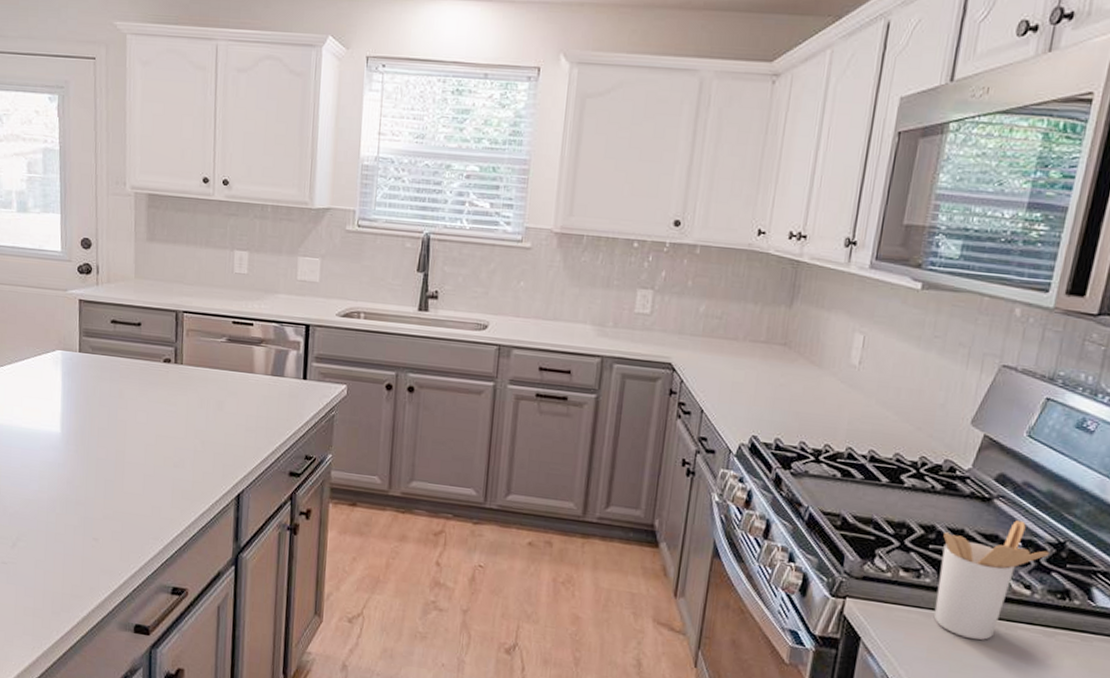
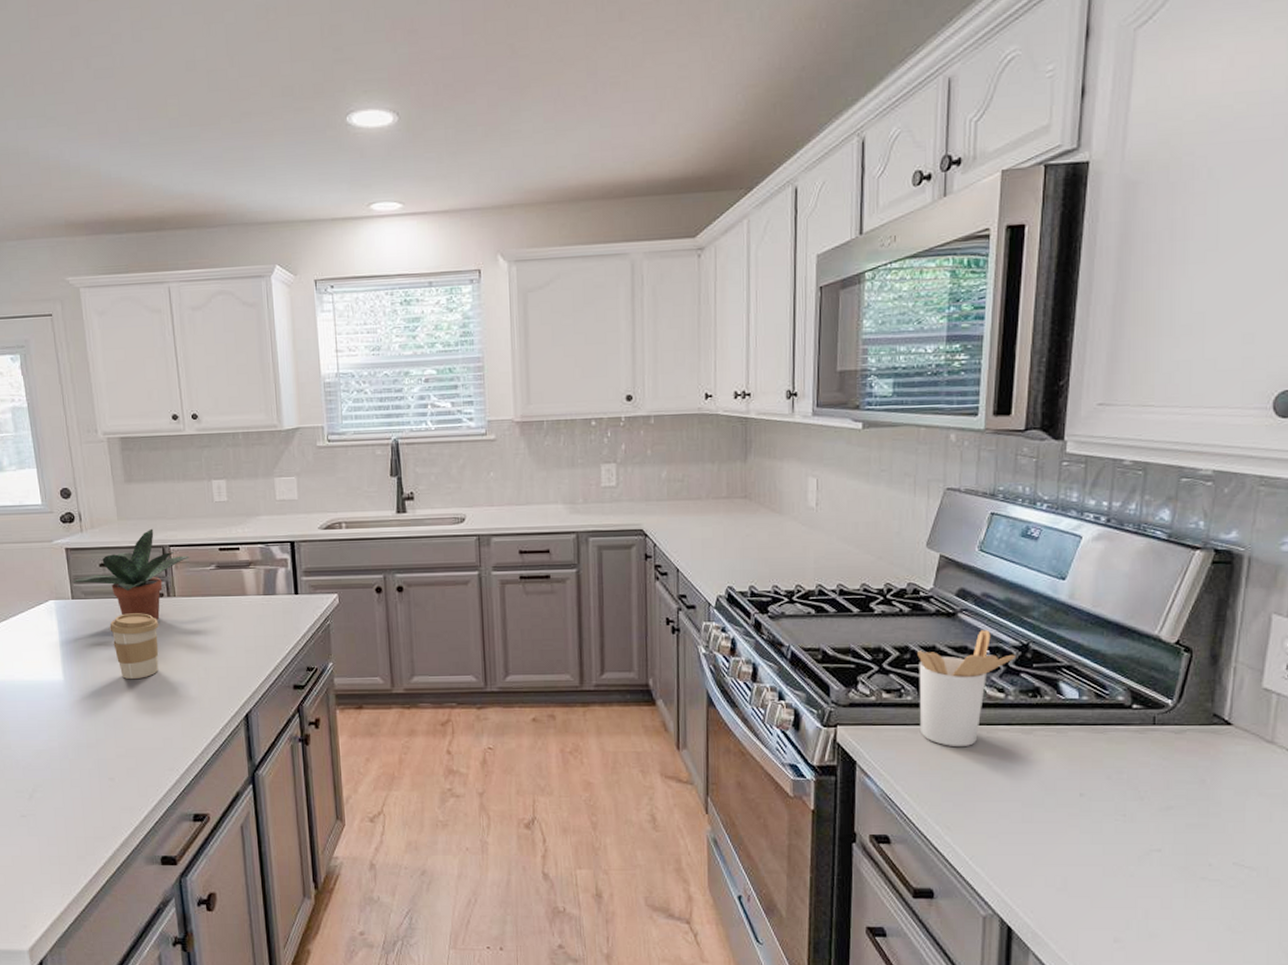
potted plant: none [82,291,201,386] -> present [72,528,189,620]
coffee cup: none [113,374,163,443] -> present [109,613,159,680]

